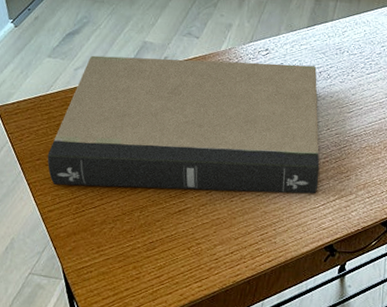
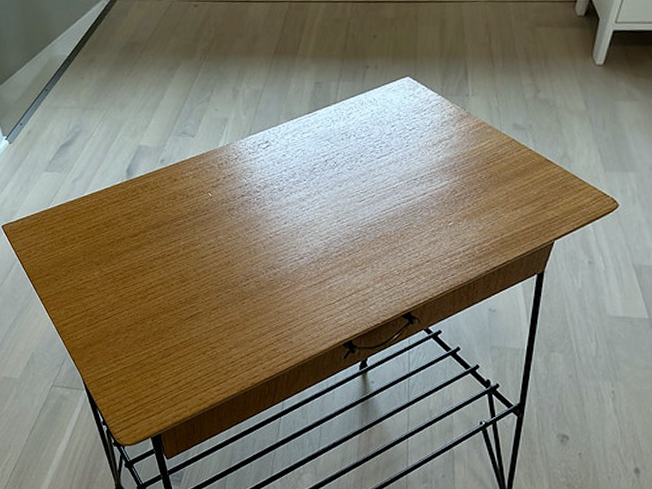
book: present [47,55,320,194] -> none [56,154,333,298]

